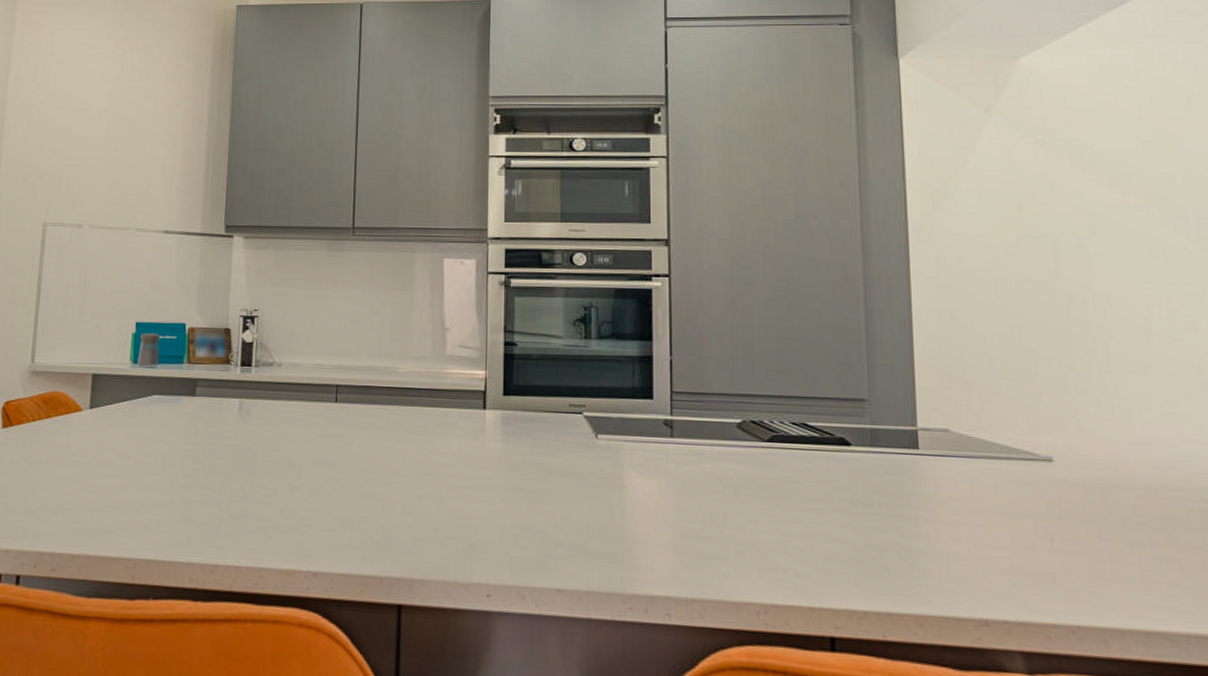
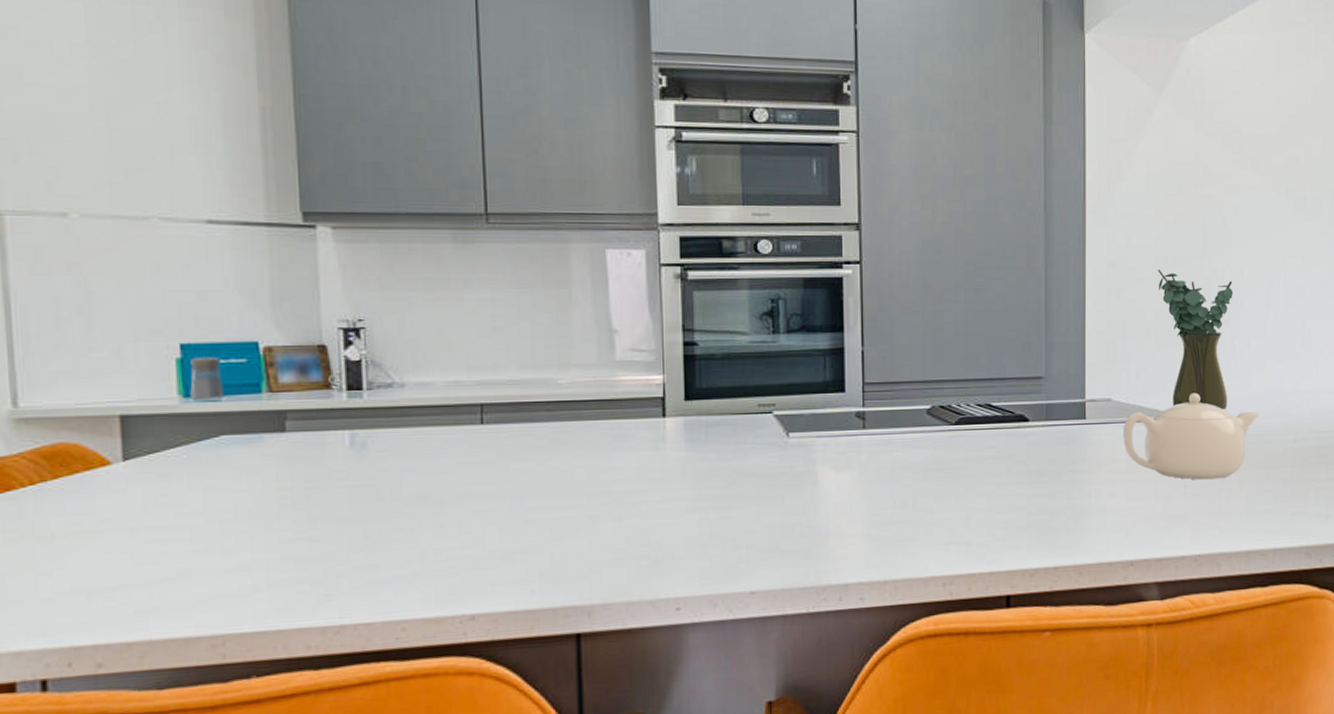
teapot: none [966,431,1148,536] -> present [1123,392,1259,480]
vase: none [999,291,1103,457] -> present [1158,269,1234,412]

